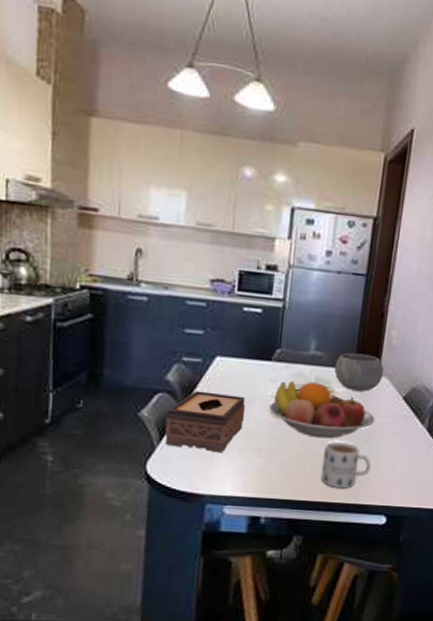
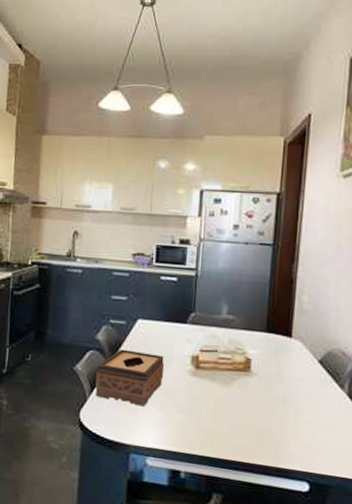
fruit bowl: present [269,380,376,439] -> none [186,342,291,399]
mug: present [321,442,371,488] -> none [238,402,289,450]
bowl: present [334,352,384,392] -> none [246,316,296,354]

